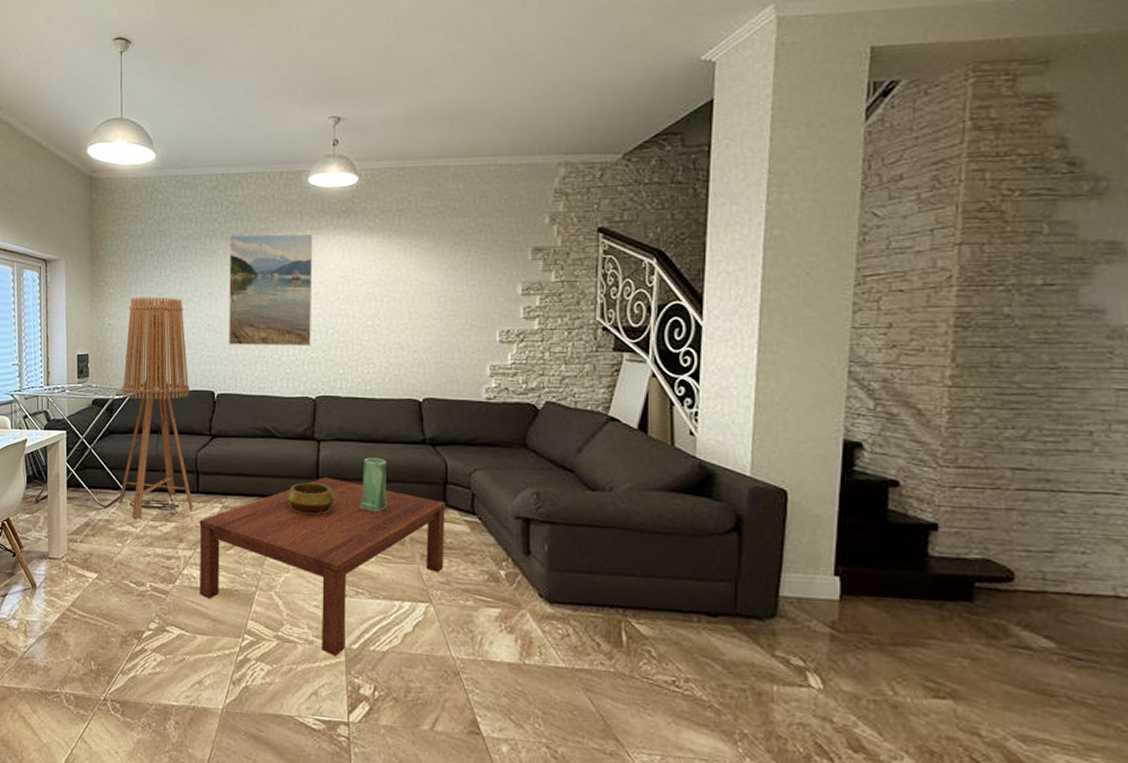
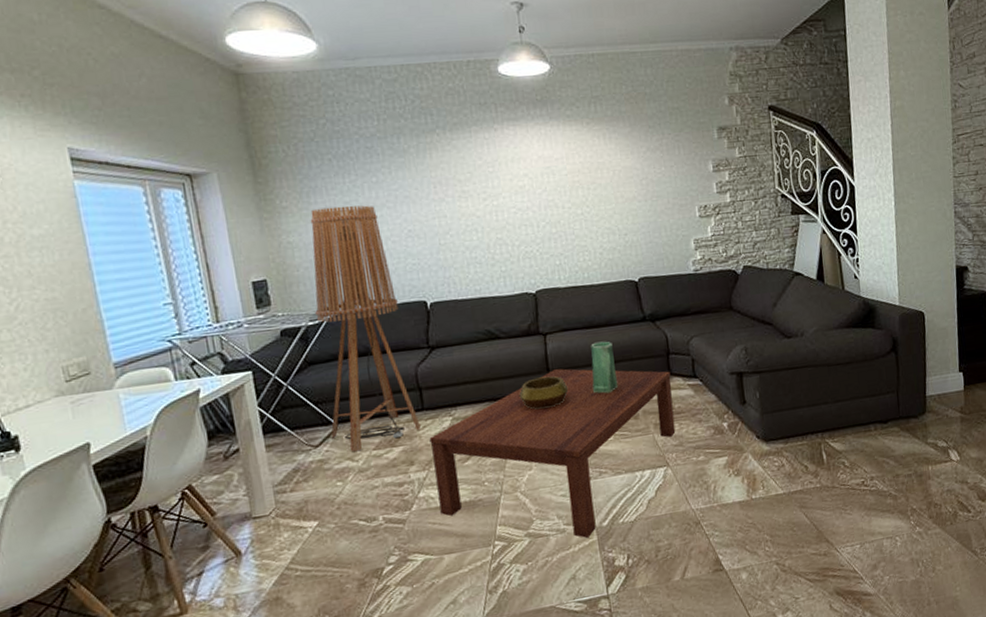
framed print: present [229,233,313,346] -> none [420,125,524,250]

